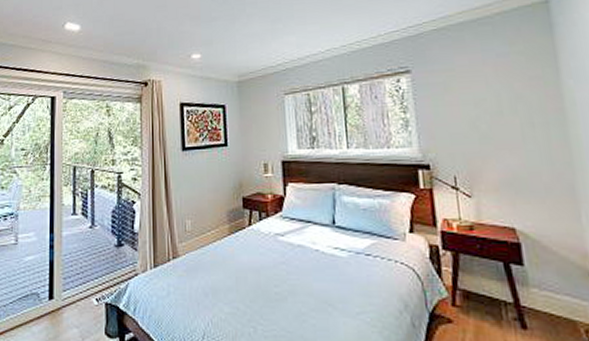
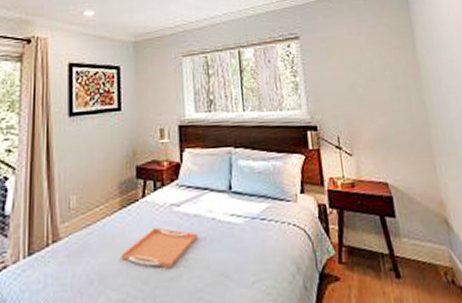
serving tray: none [231,253,302,292] -> present [121,227,198,269]

